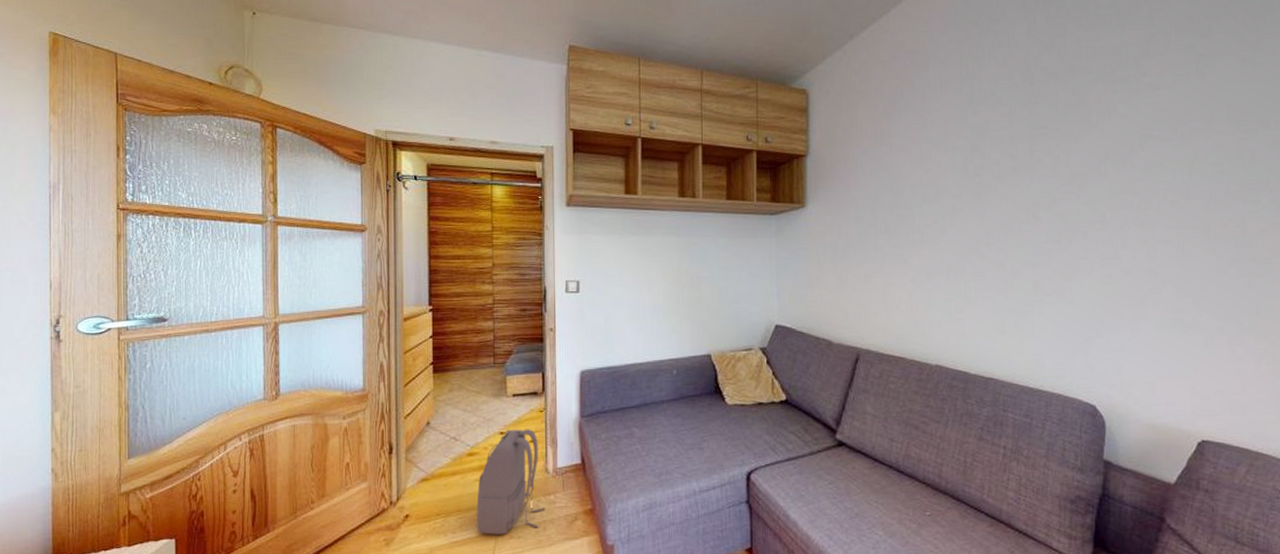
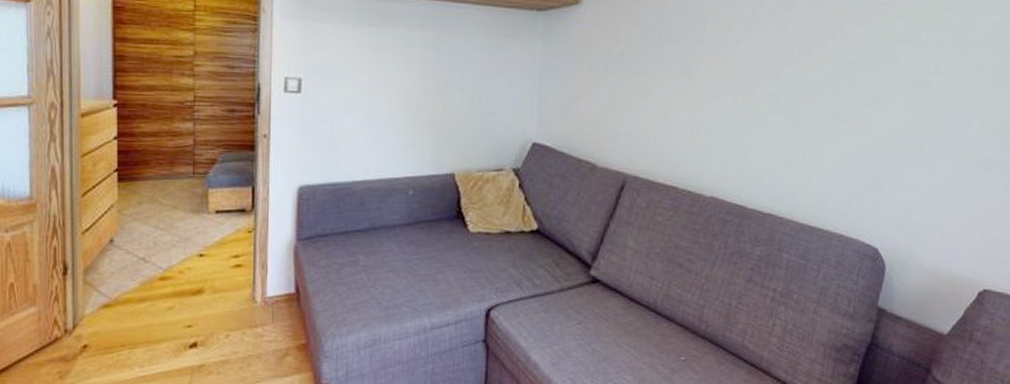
backpack: present [476,429,545,535] -> none [169,251,250,370]

